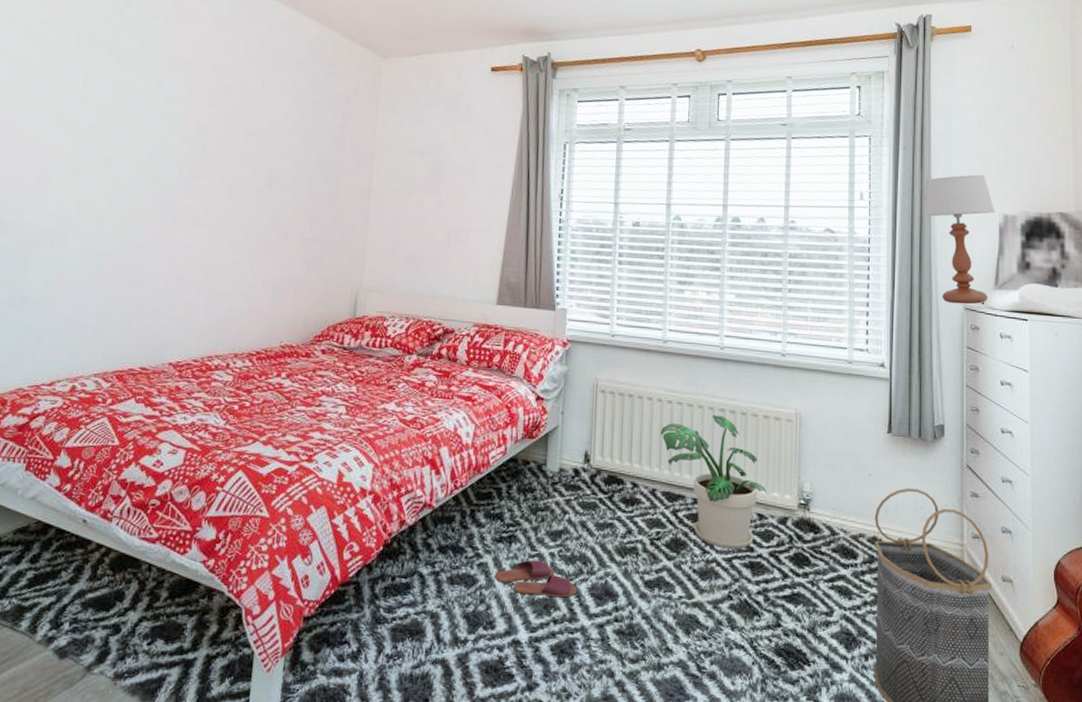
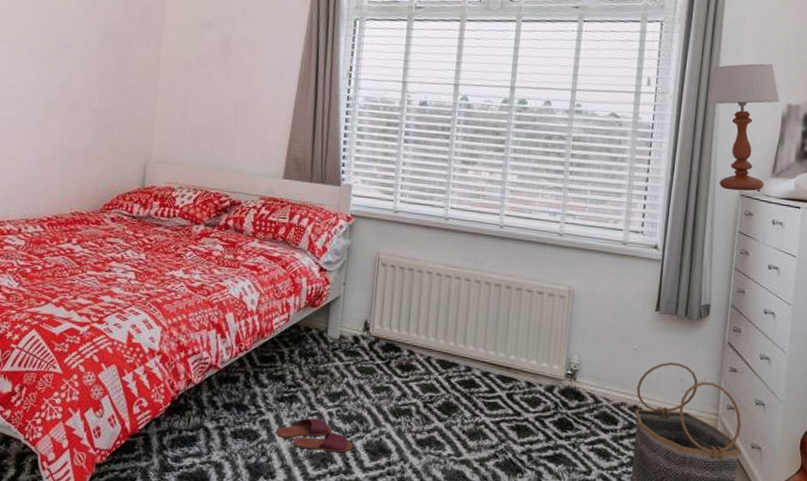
potted plant: present [660,415,768,550] -> none [437,289,537,414]

